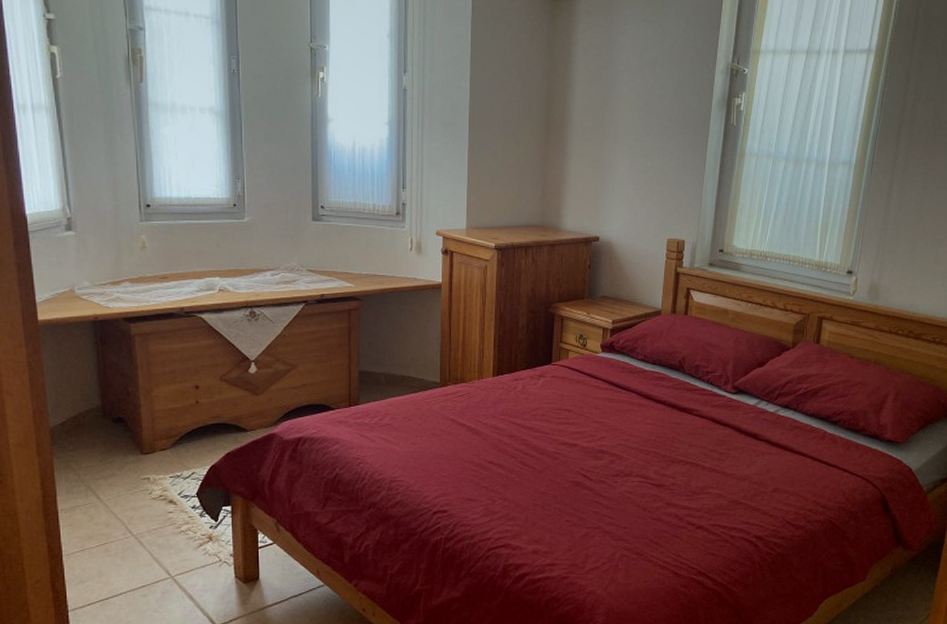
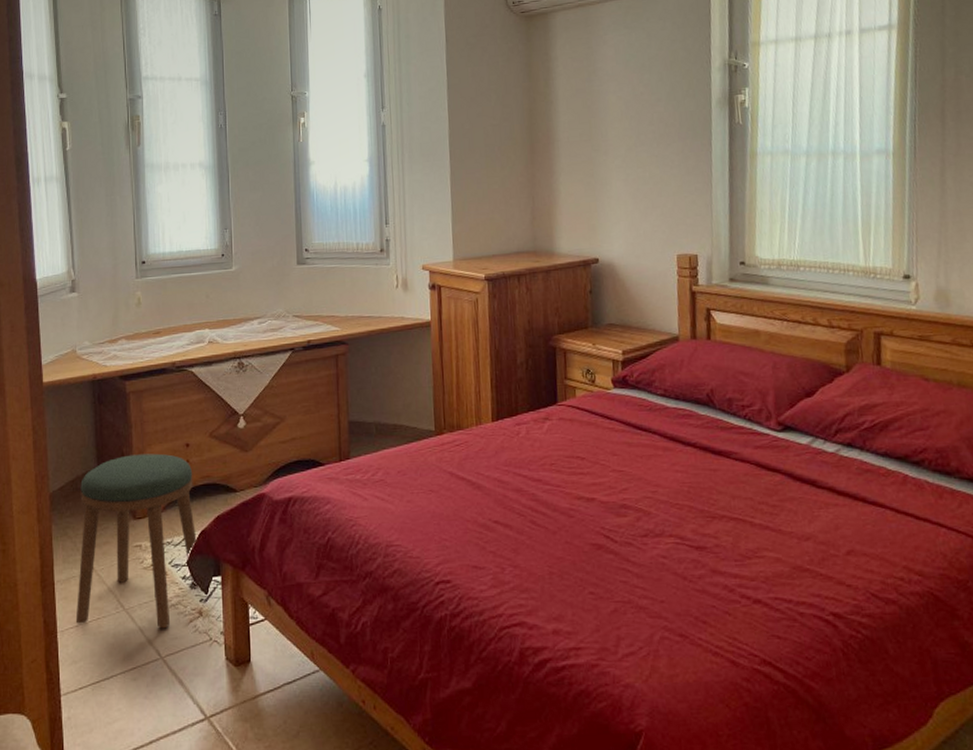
stool: none [81,394,208,552] -> present [75,453,198,629]

